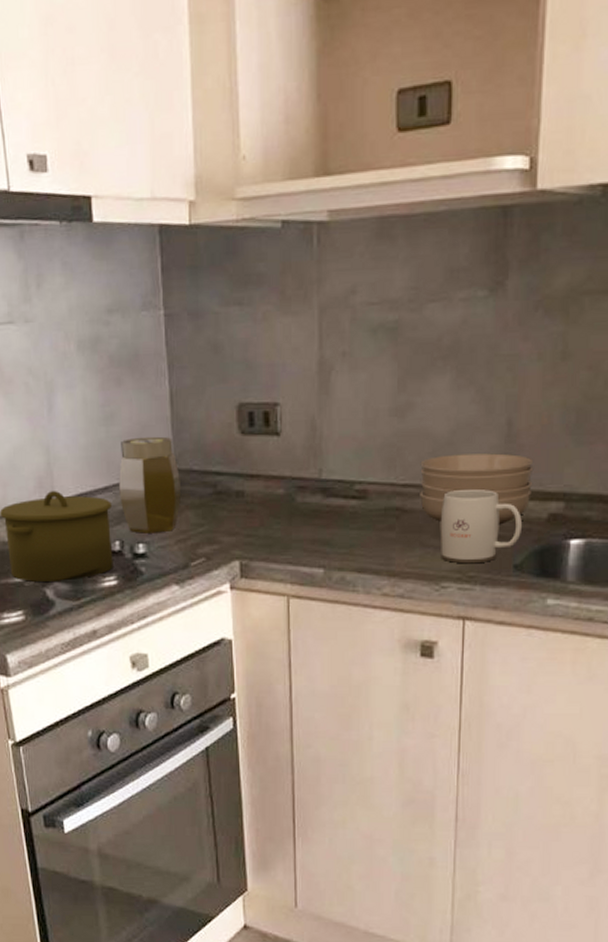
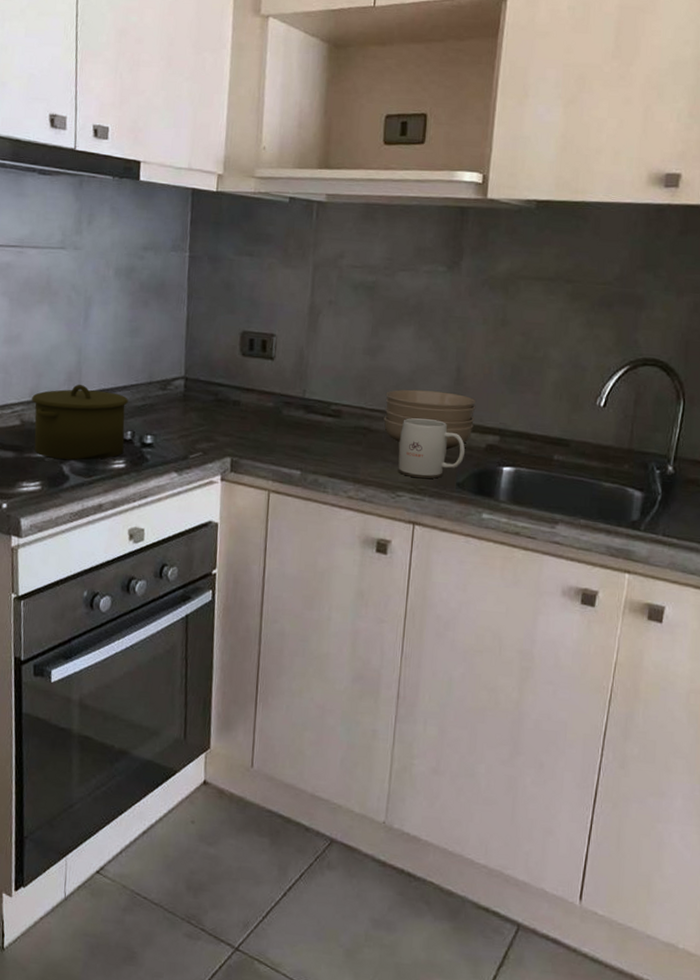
jar: present [119,436,181,533] -> none [135,349,188,428]

